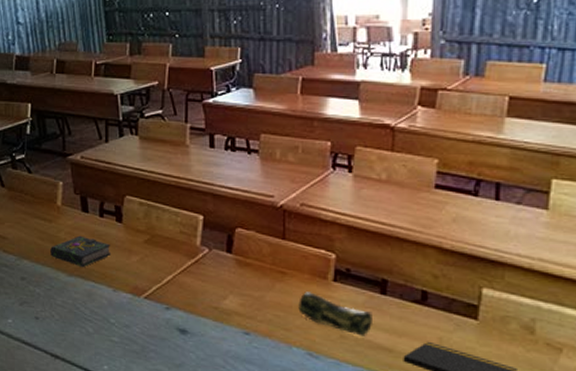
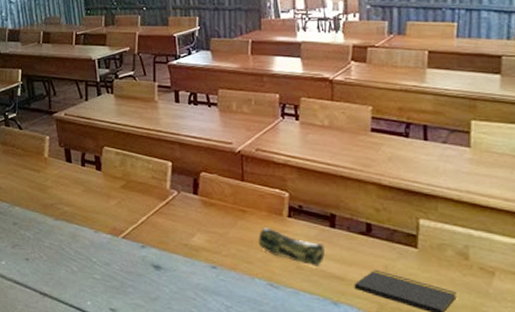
book: present [50,235,112,268] -> none [39,183,93,212]

